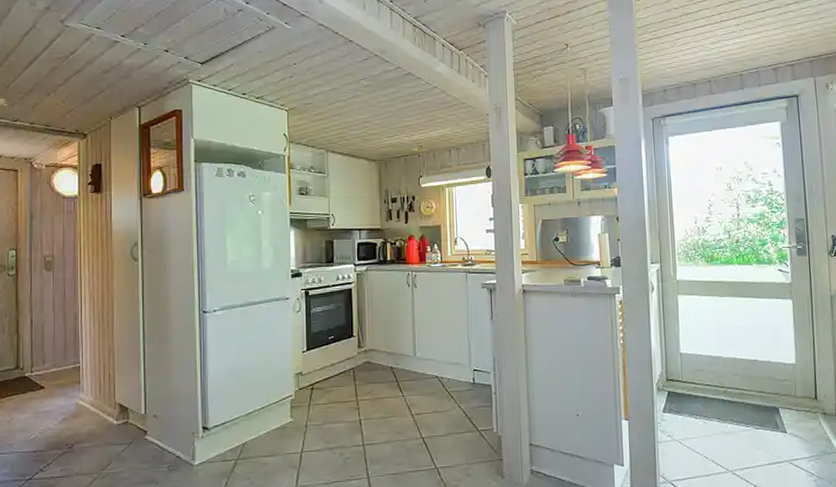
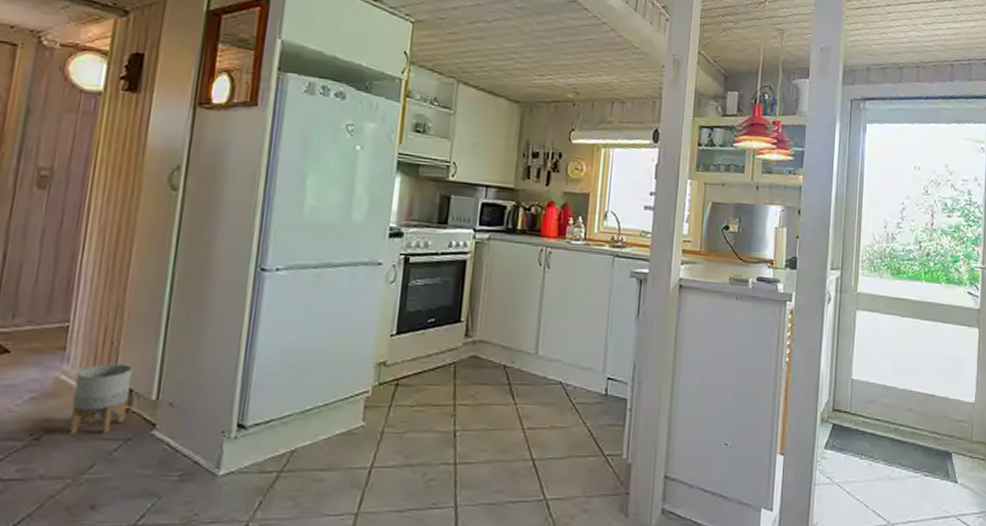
planter: none [89,390,127,442] -> present [68,363,133,434]

